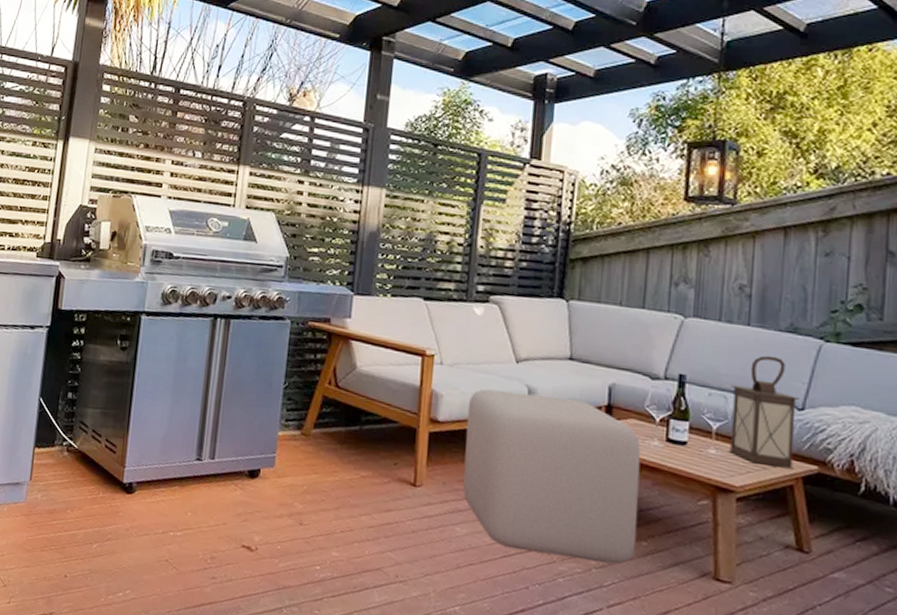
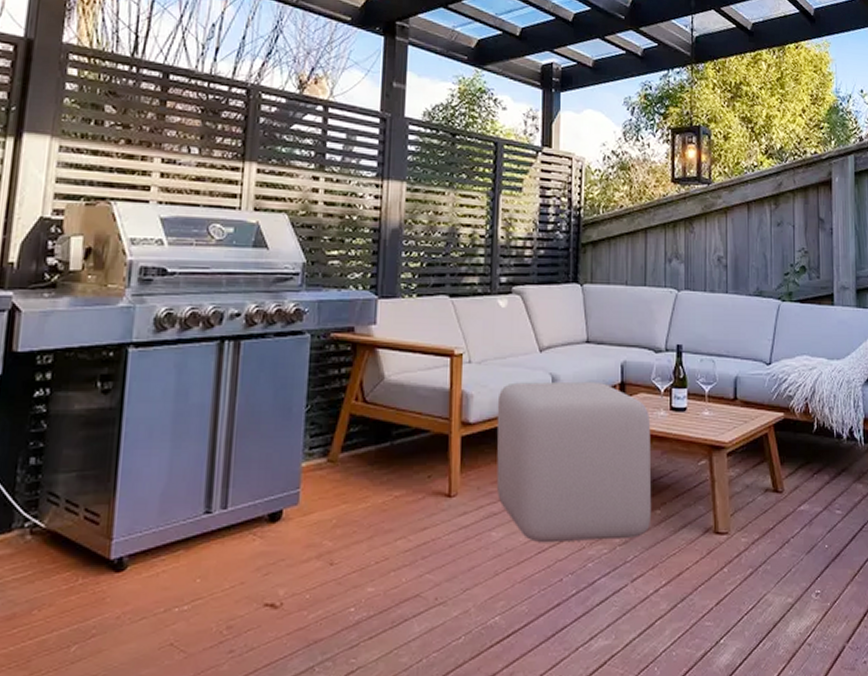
lantern: present [728,355,801,469] -> none [717,318,768,419]

